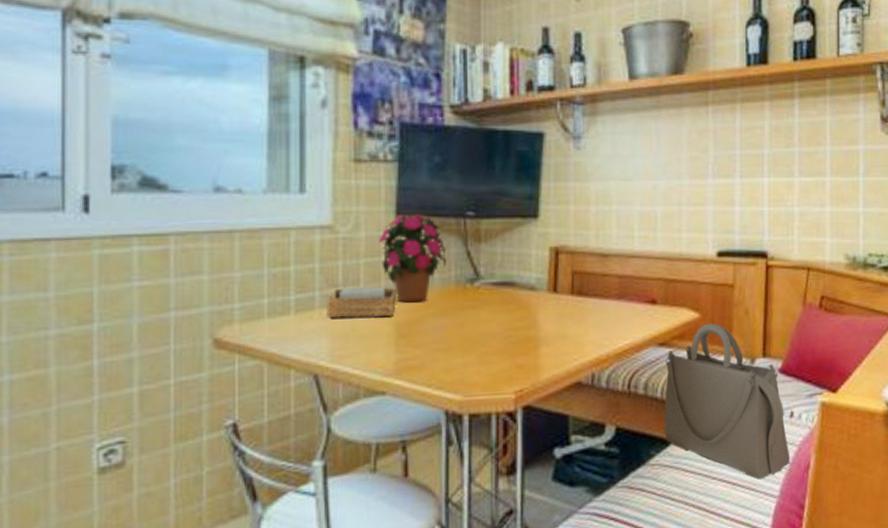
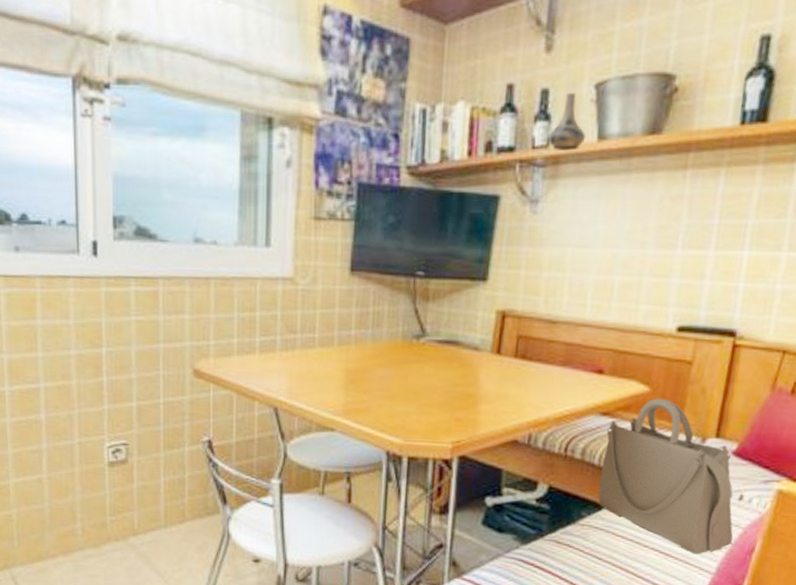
napkin holder: present [327,286,396,318] -> none [286,334,347,364]
potted flower: present [379,213,446,303] -> none [334,269,395,353]
decorative vase: none [585,37,619,89] -> present [548,93,587,151]

